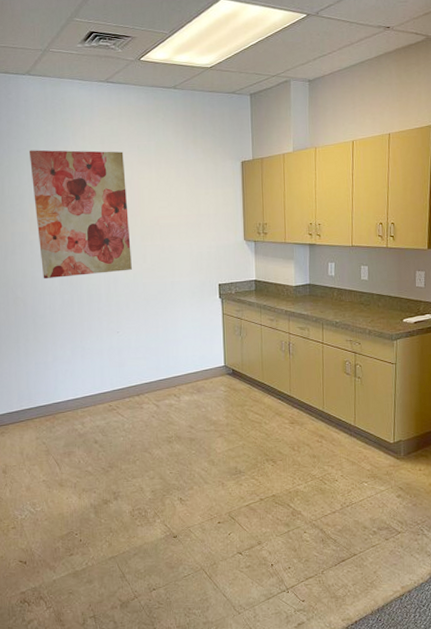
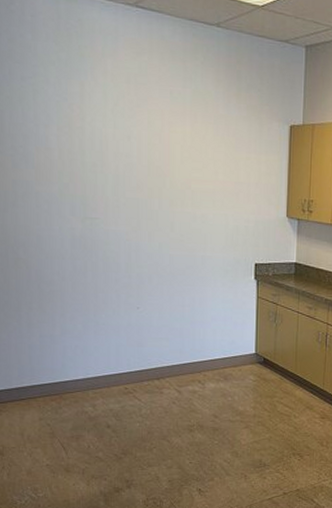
wall art: present [28,150,132,278] -> none [35,80,157,240]

